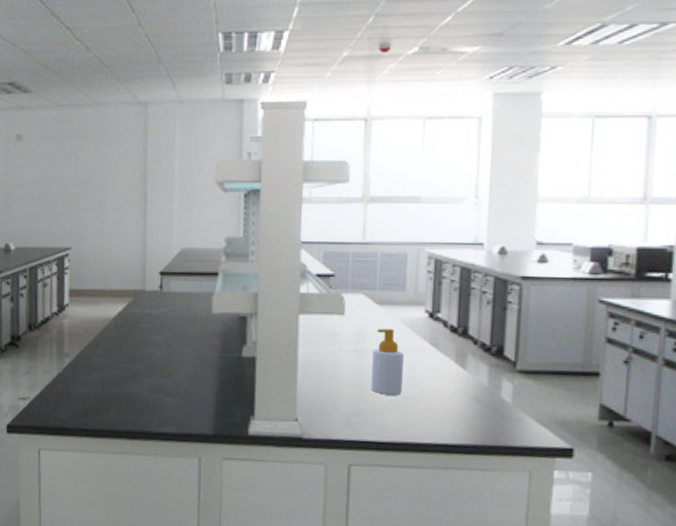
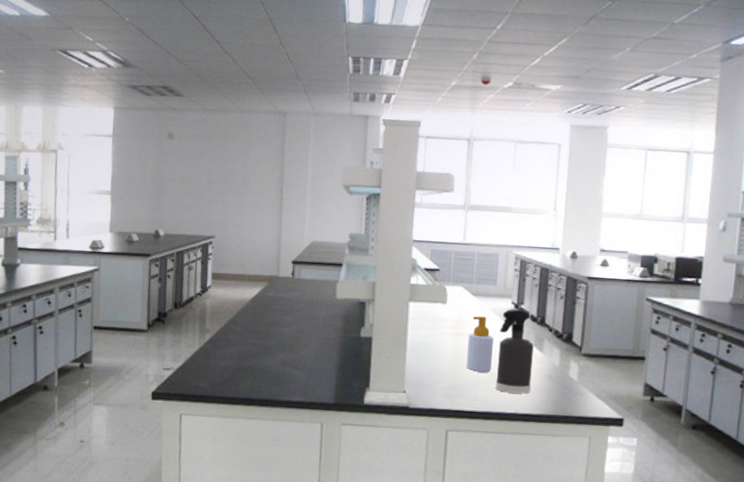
spray bottle: none [407,318,455,420] -> present [495,309,534,394]

